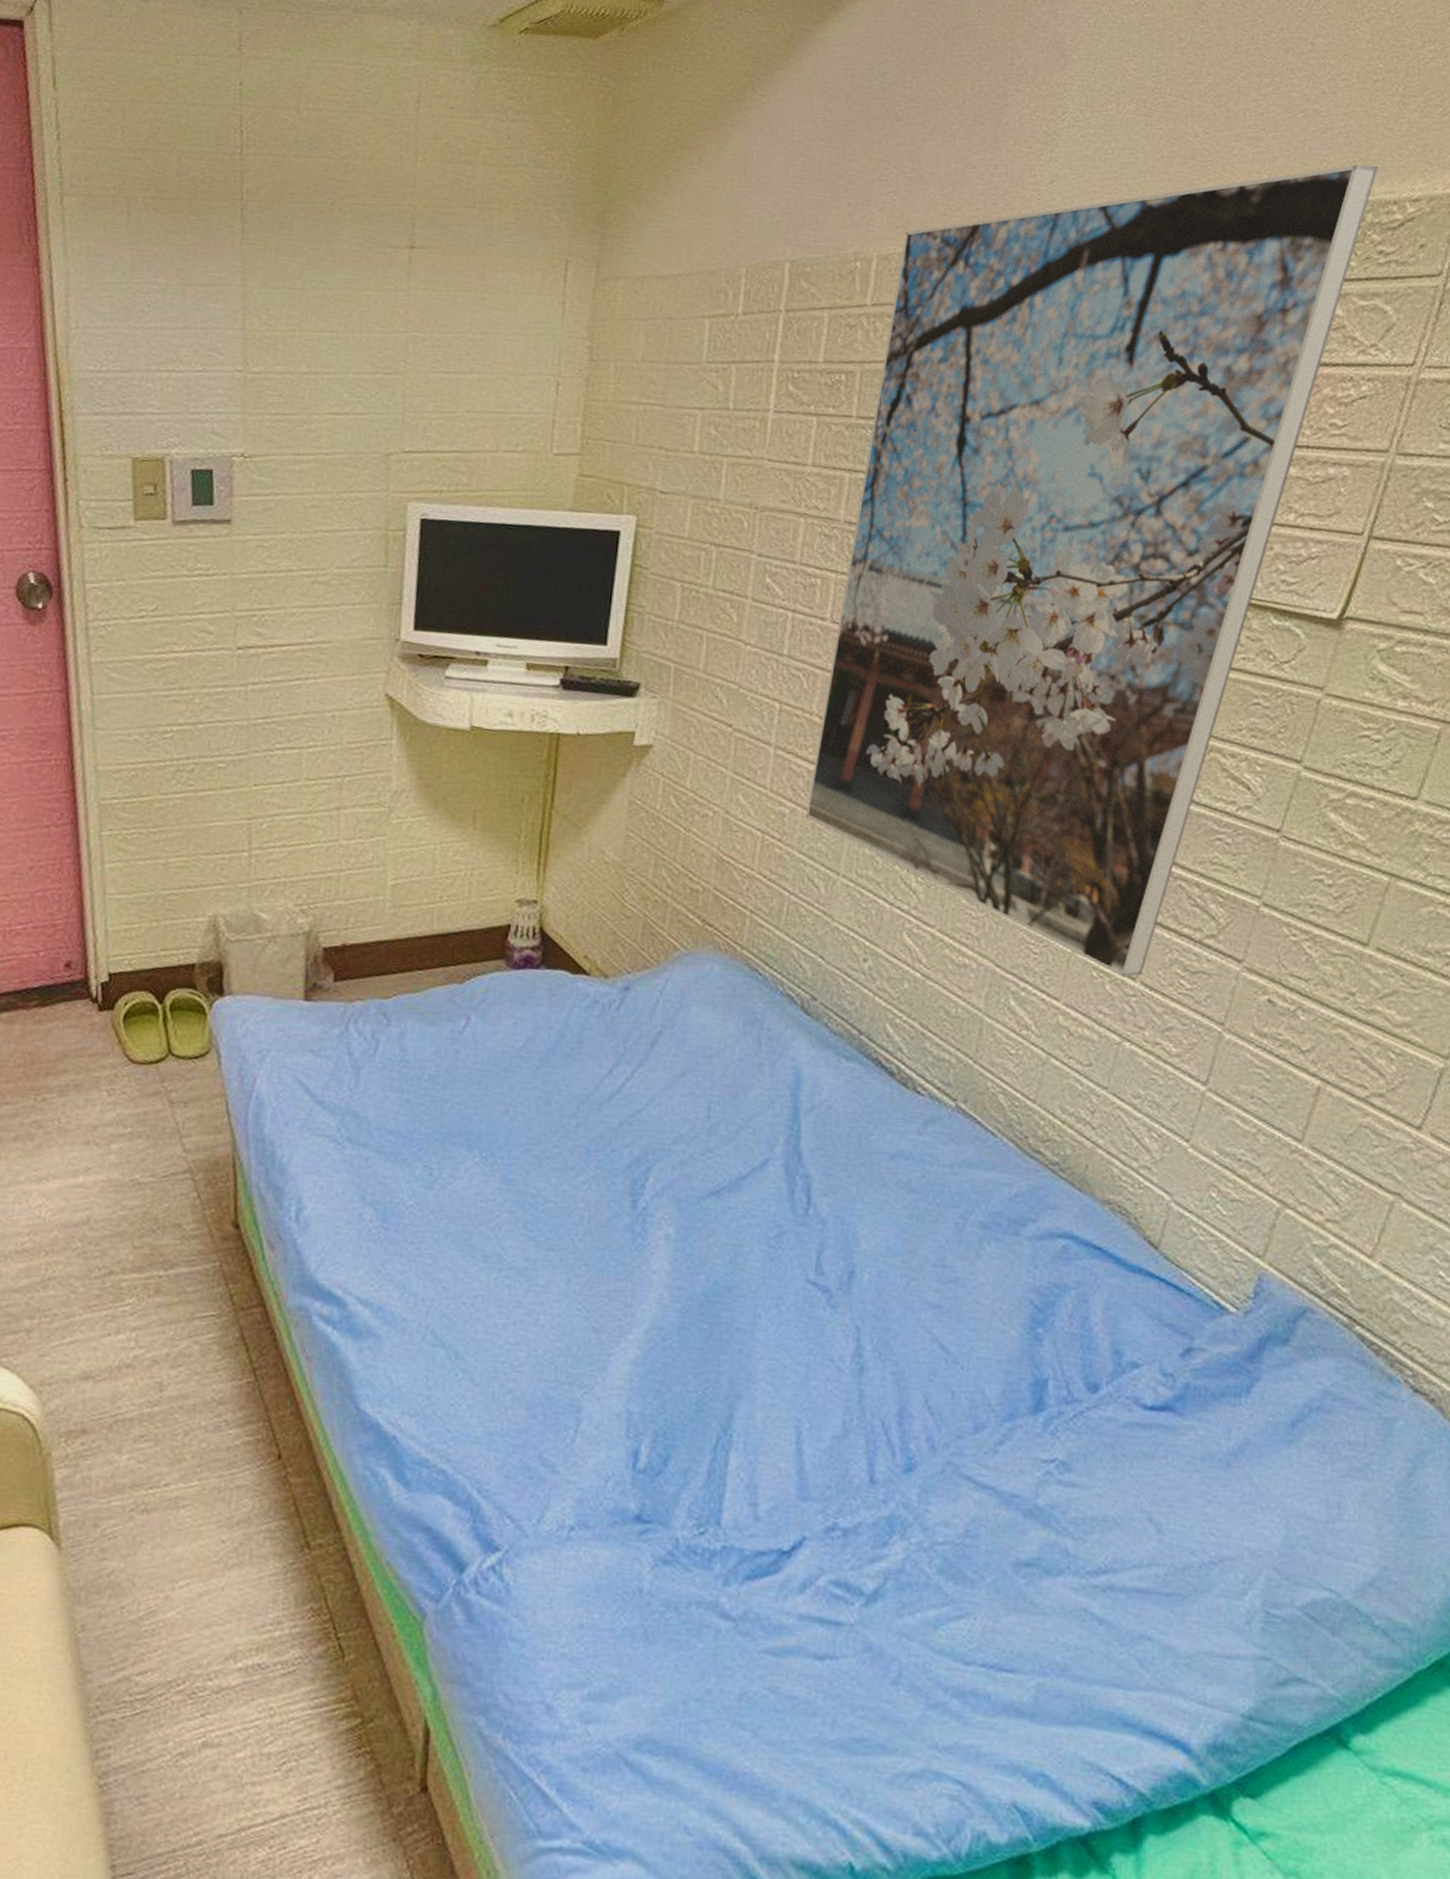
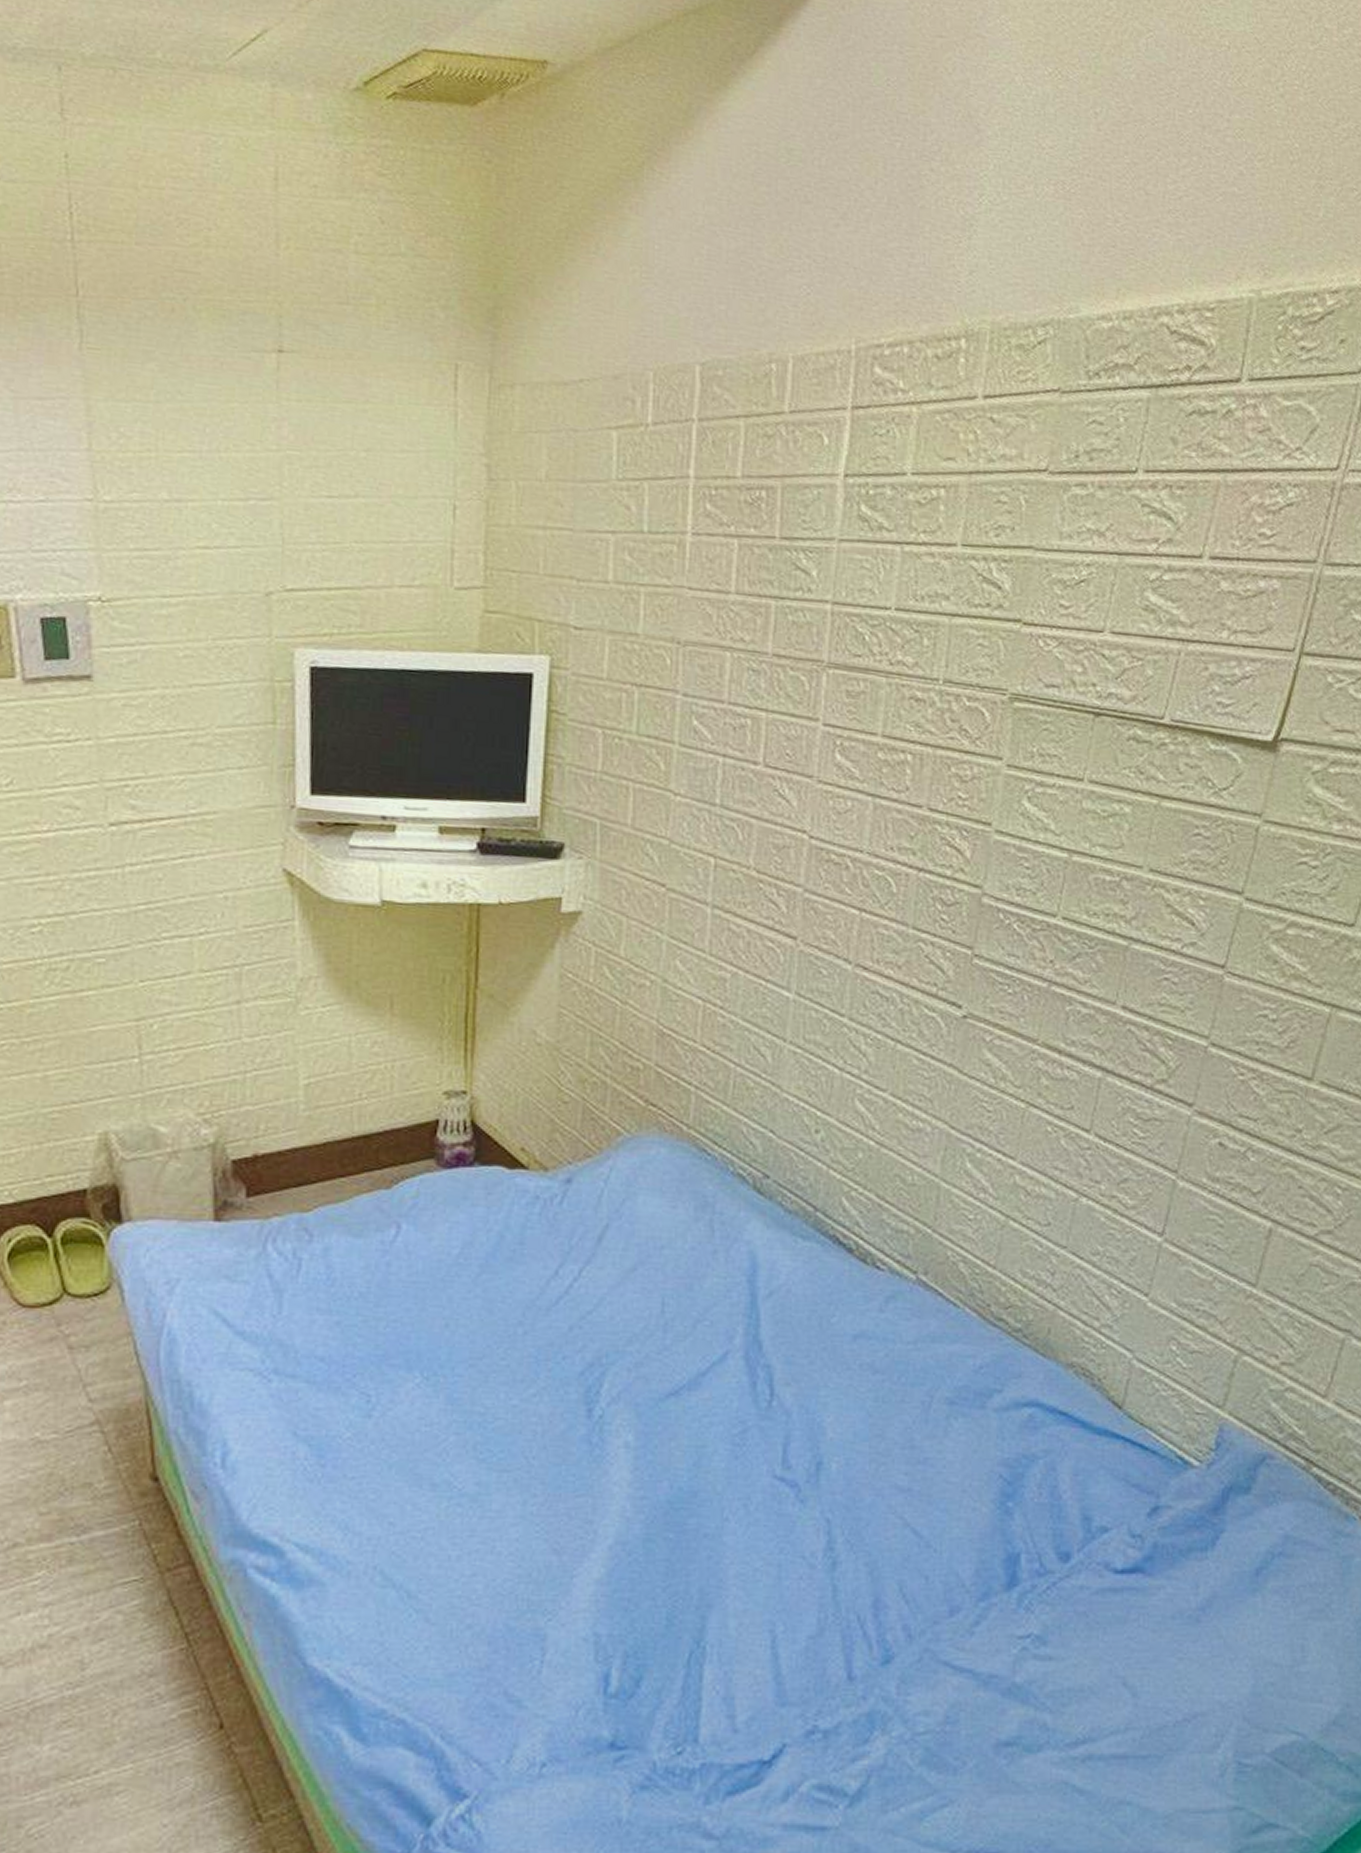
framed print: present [806,164,1378,978] -> none [748,253,1297,1131]

